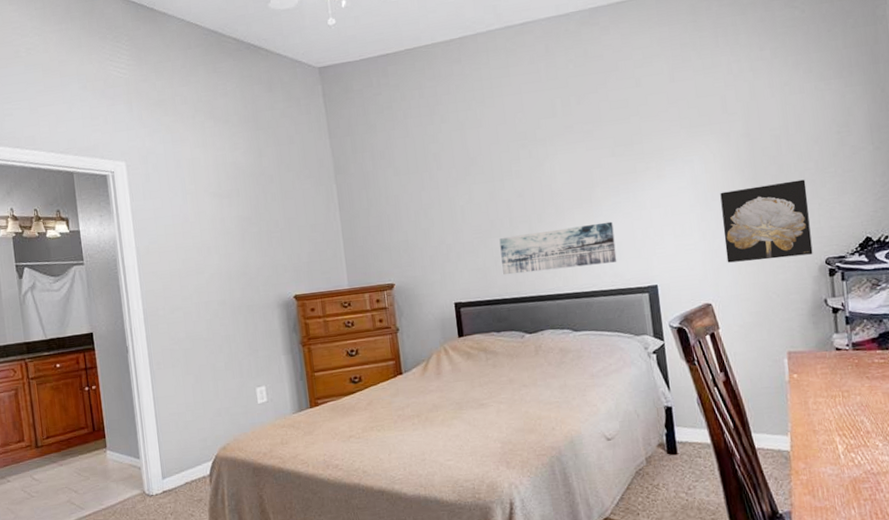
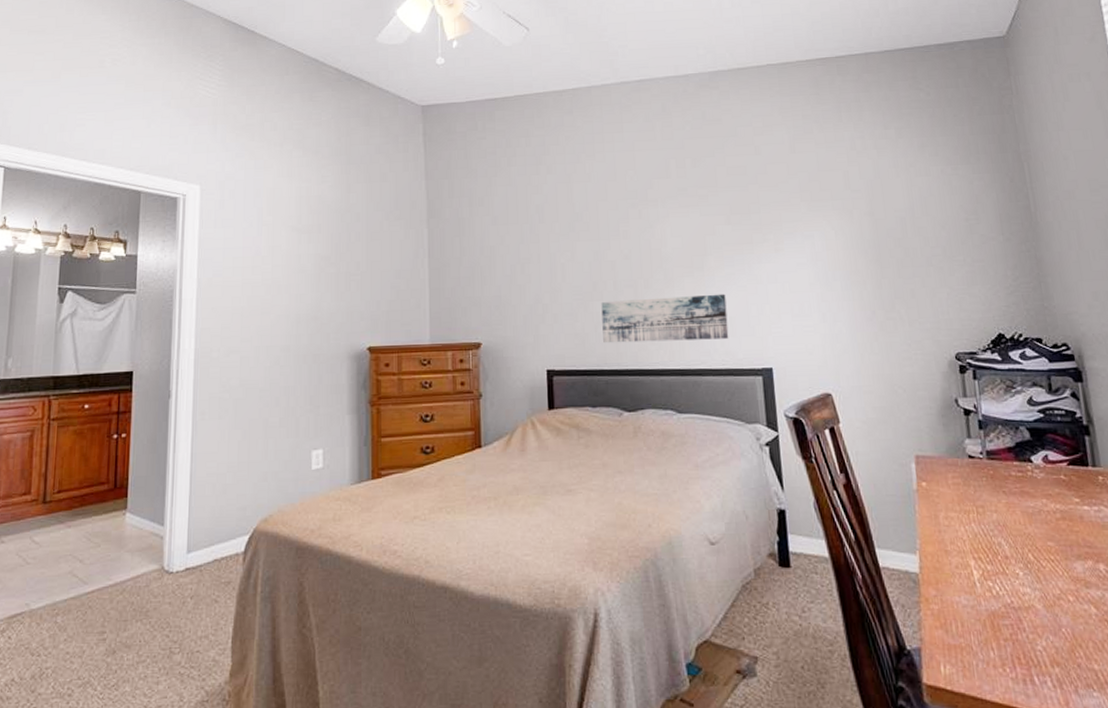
wall art: present [720,179,813,263] -> none [842,266,942,350]

